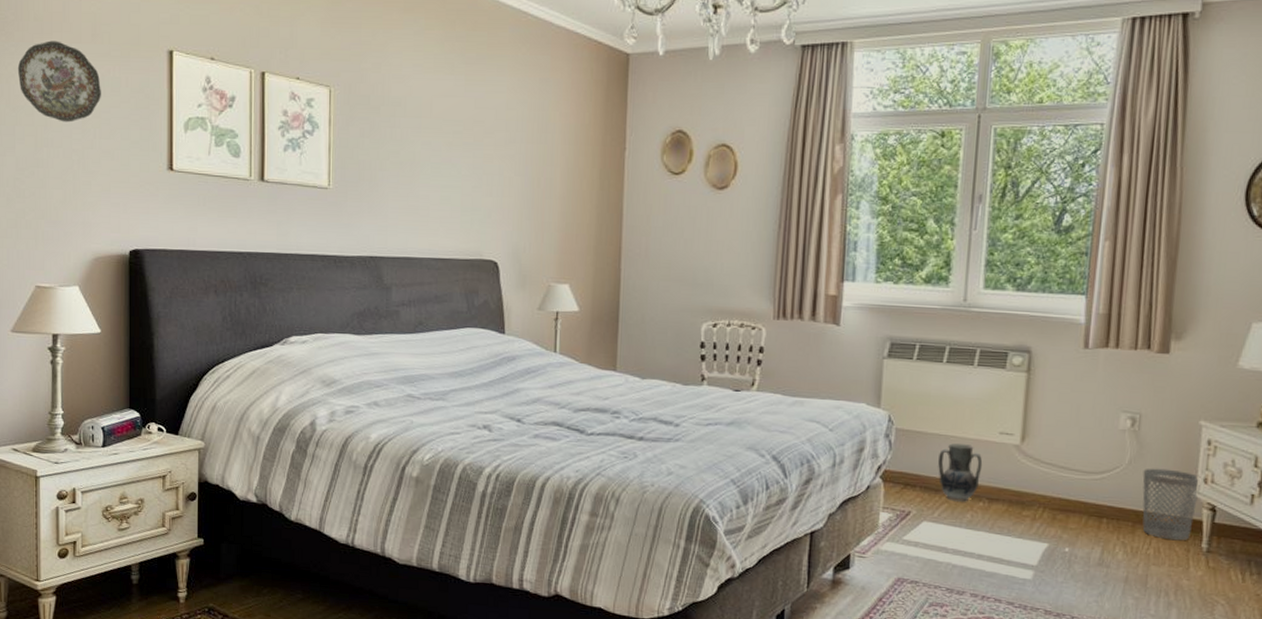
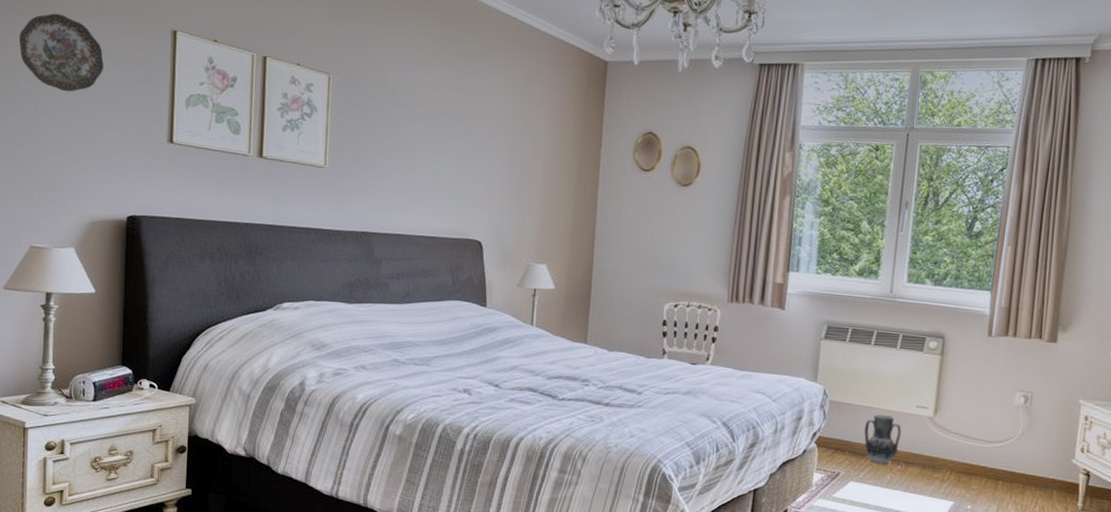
wastebasket: present [1142,468,1201,541] -> none [1031,438,1079,500]

